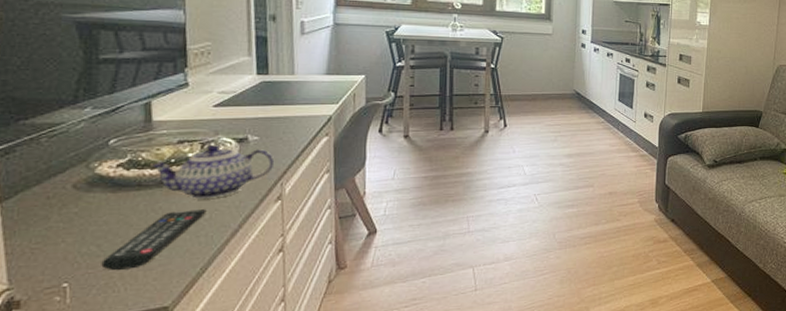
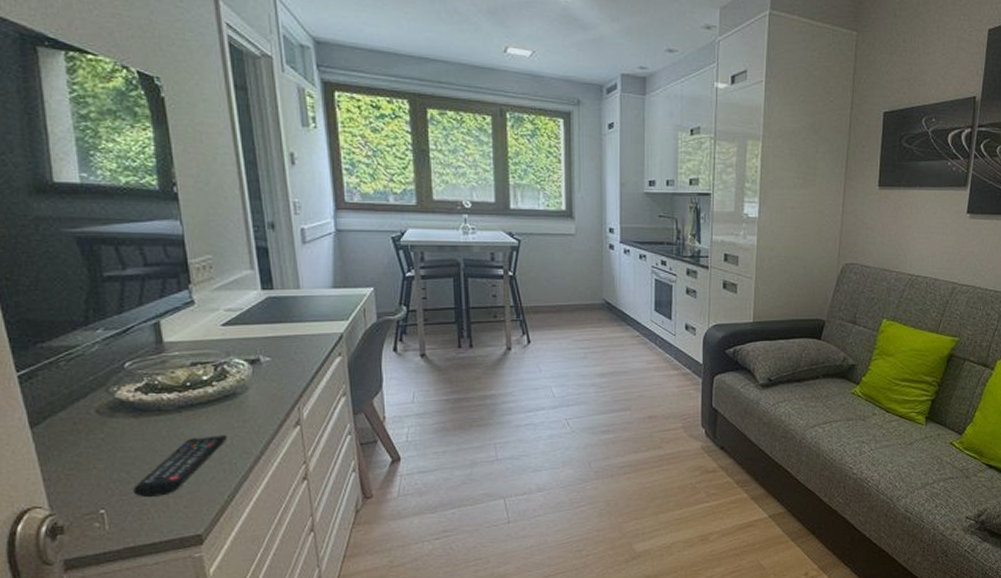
teapot: present [151,144,275,199] -> none [167,366,290,424]

